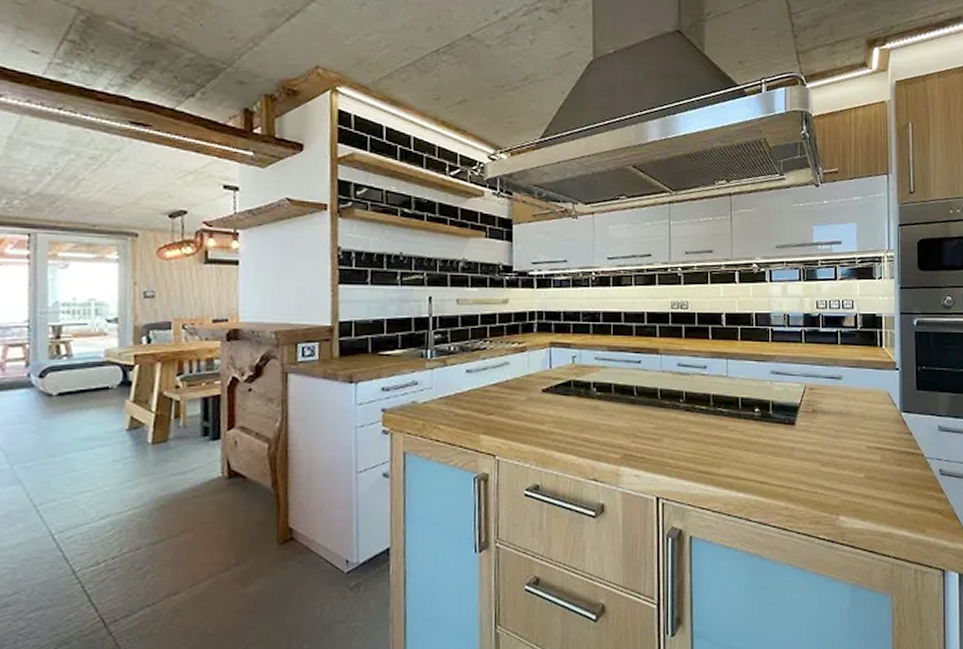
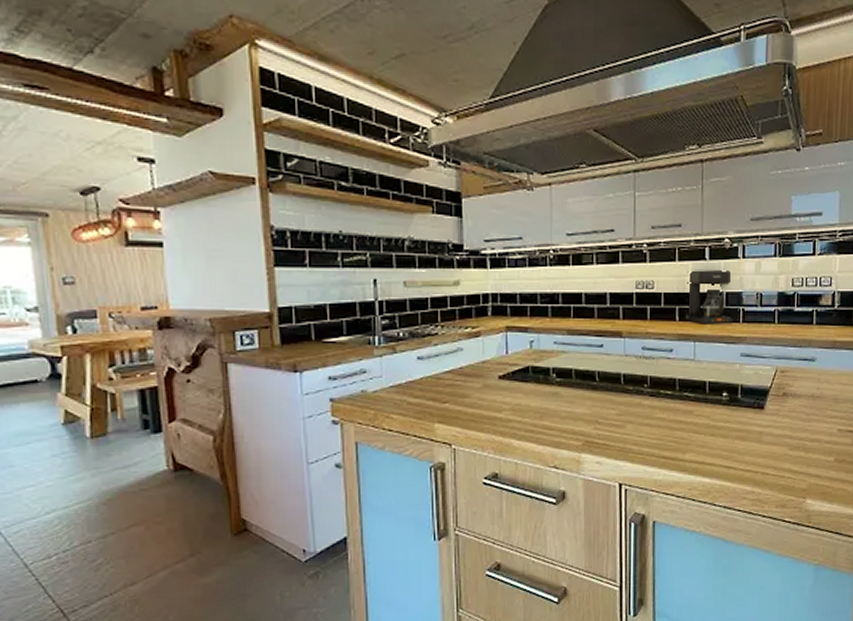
coffee maker: none [717,292,764,343] -> present [684,270,735,324]

